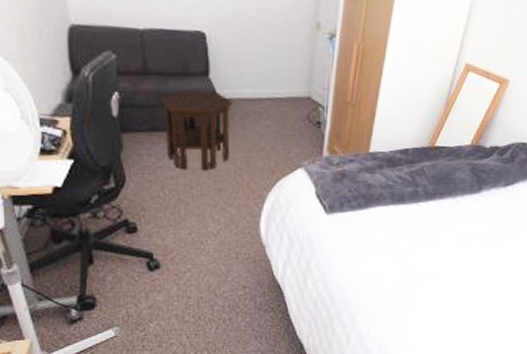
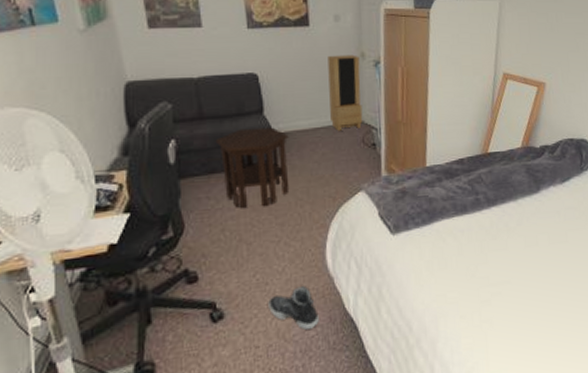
sneaker: none [202,249,248,288] -> present [268,285,319,330]
storage cabinet: none [277,21,314,104] -> present [327,54,363,131]

